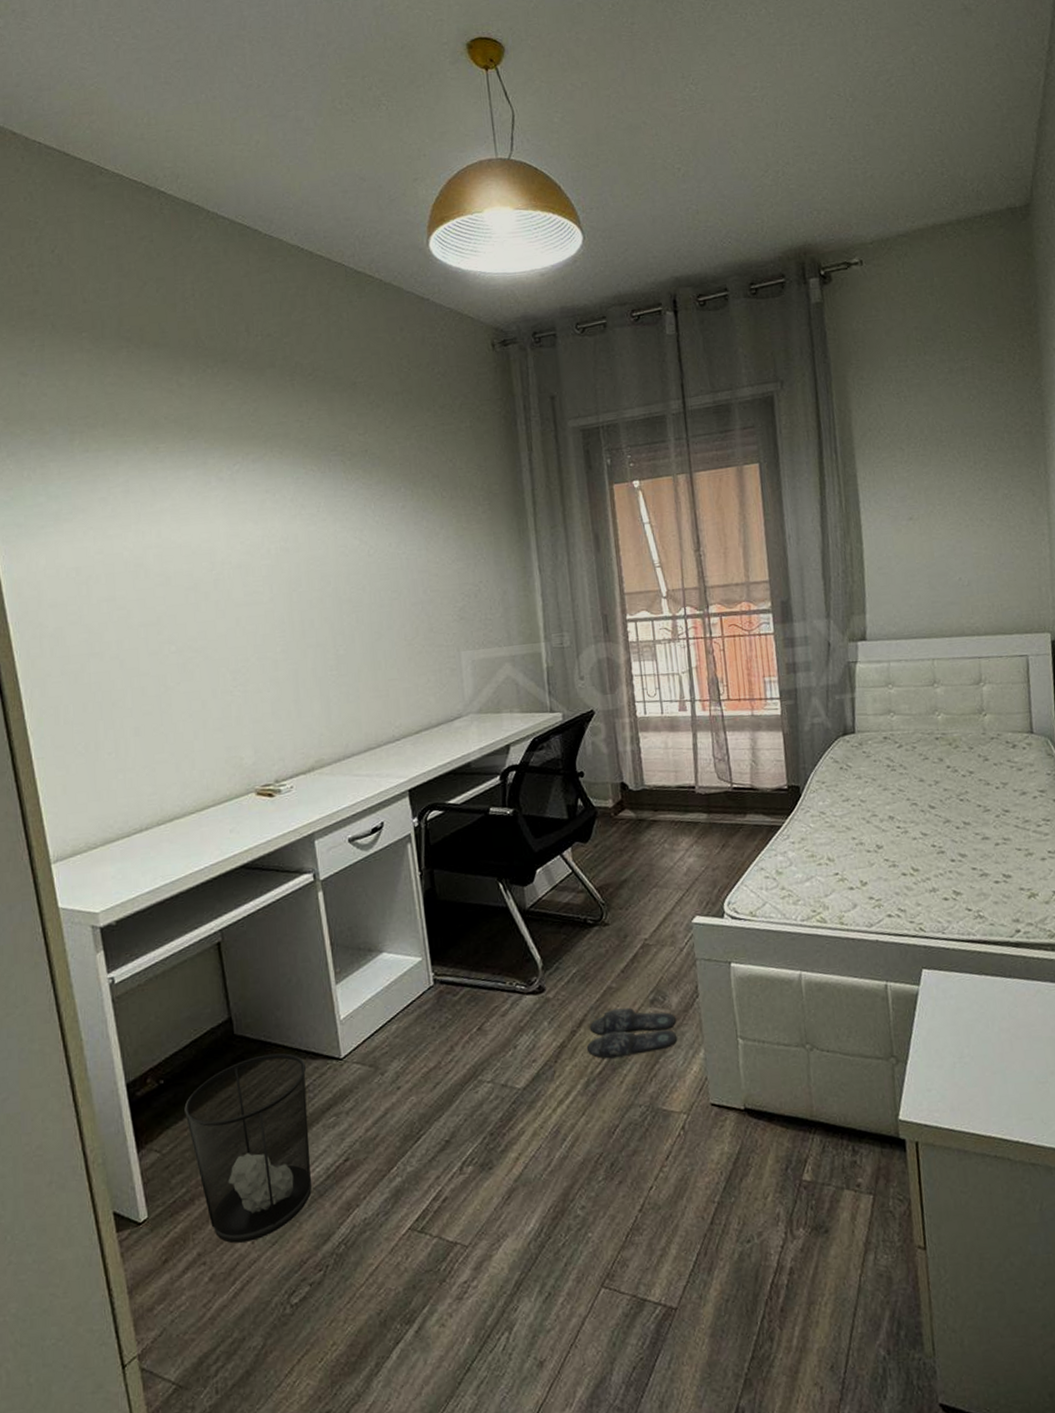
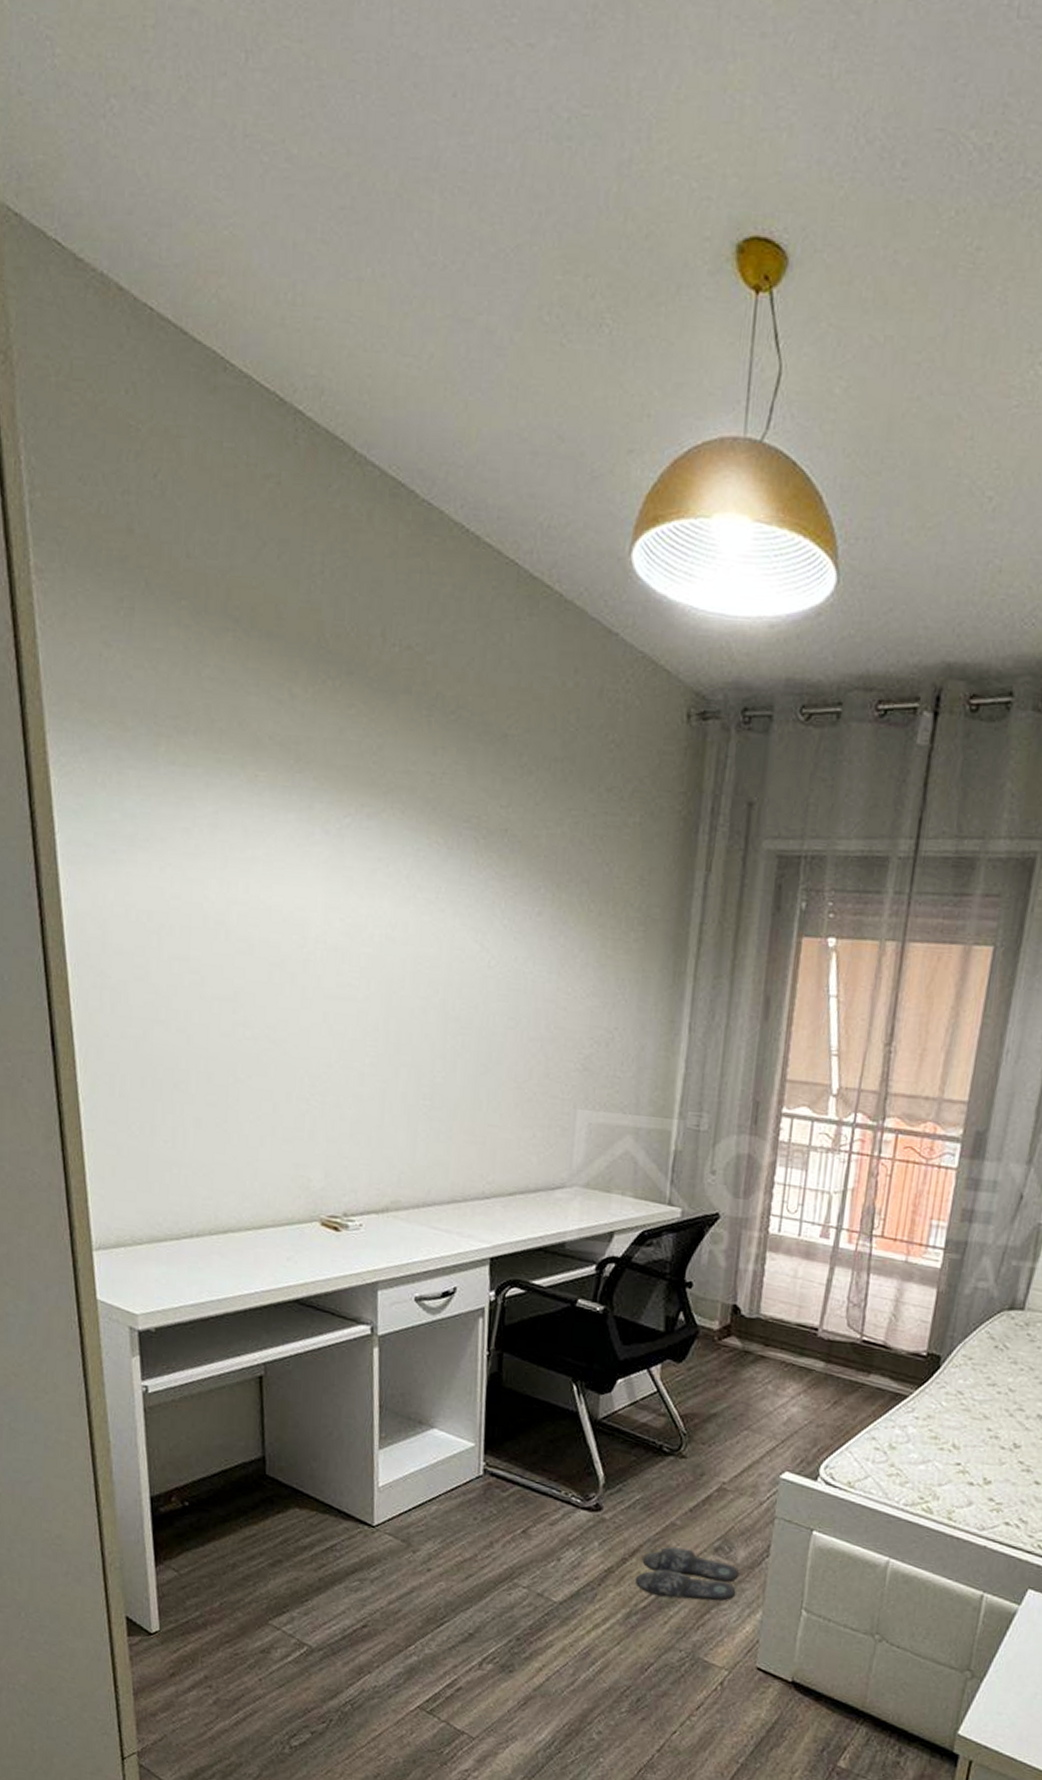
waste bin: present [184,1052,312,1244] -> none [206,1502,337,1679]

